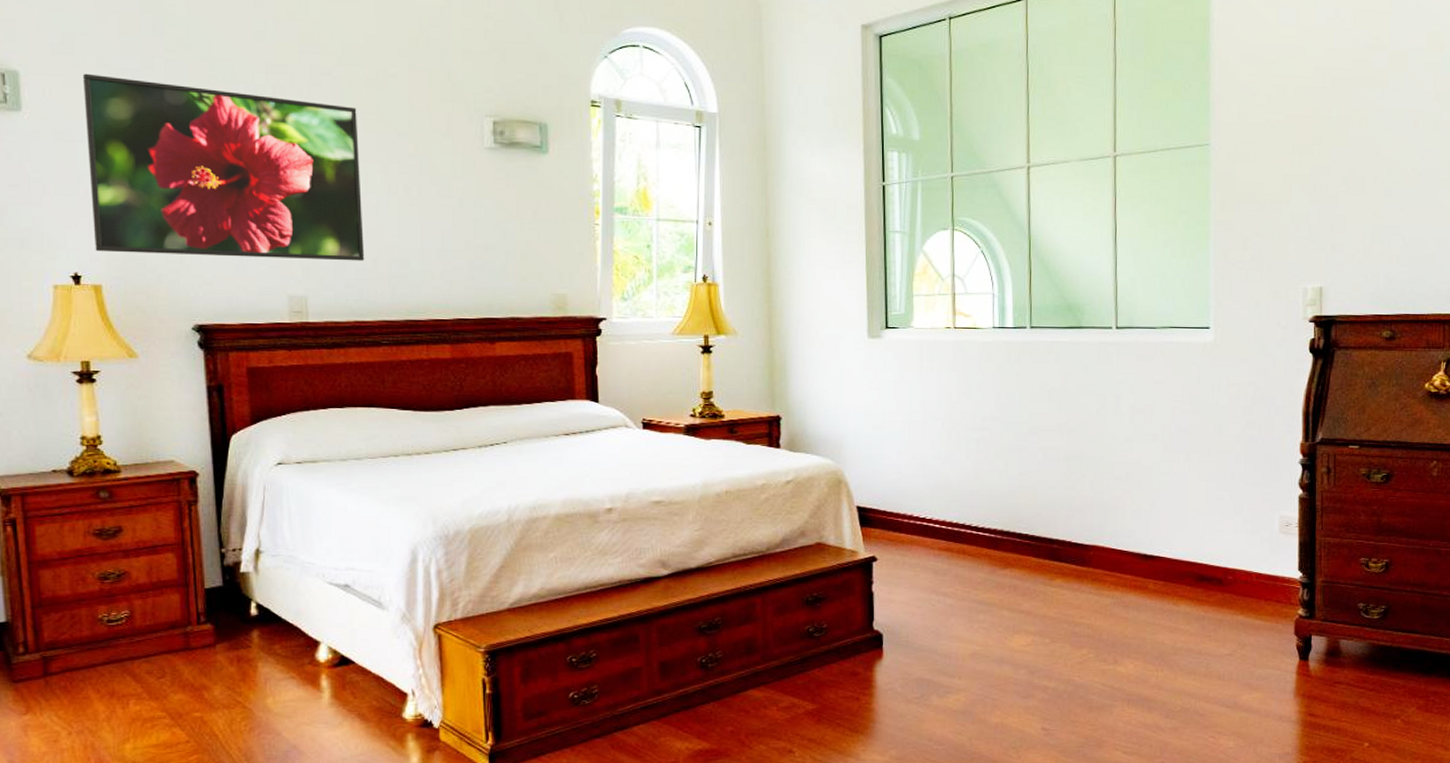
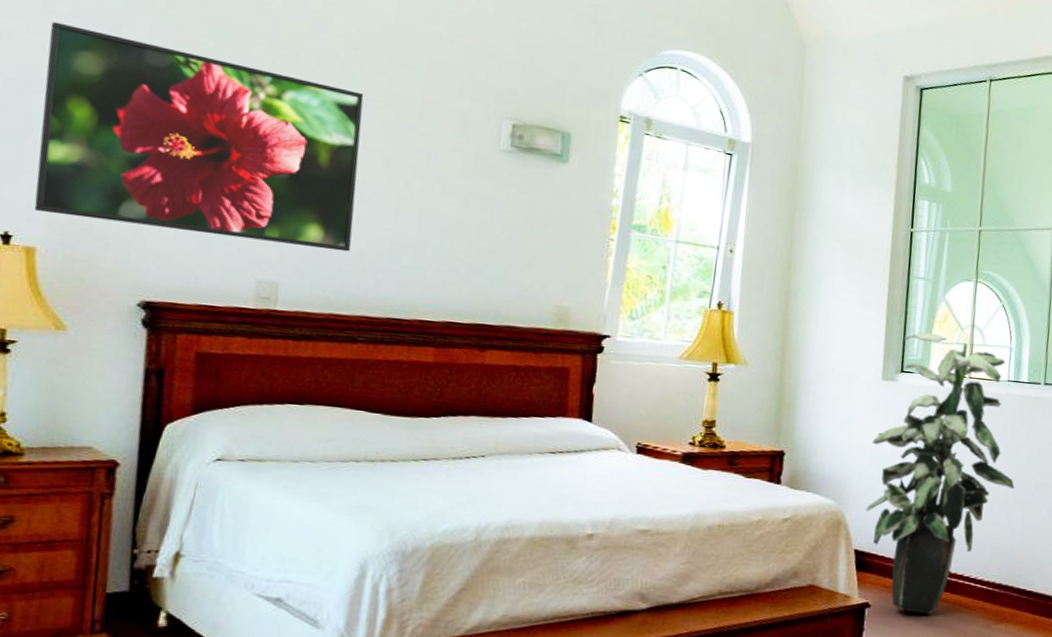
indoor plant: none [863,286,1008,564] -> present [865,332,1015,614]

